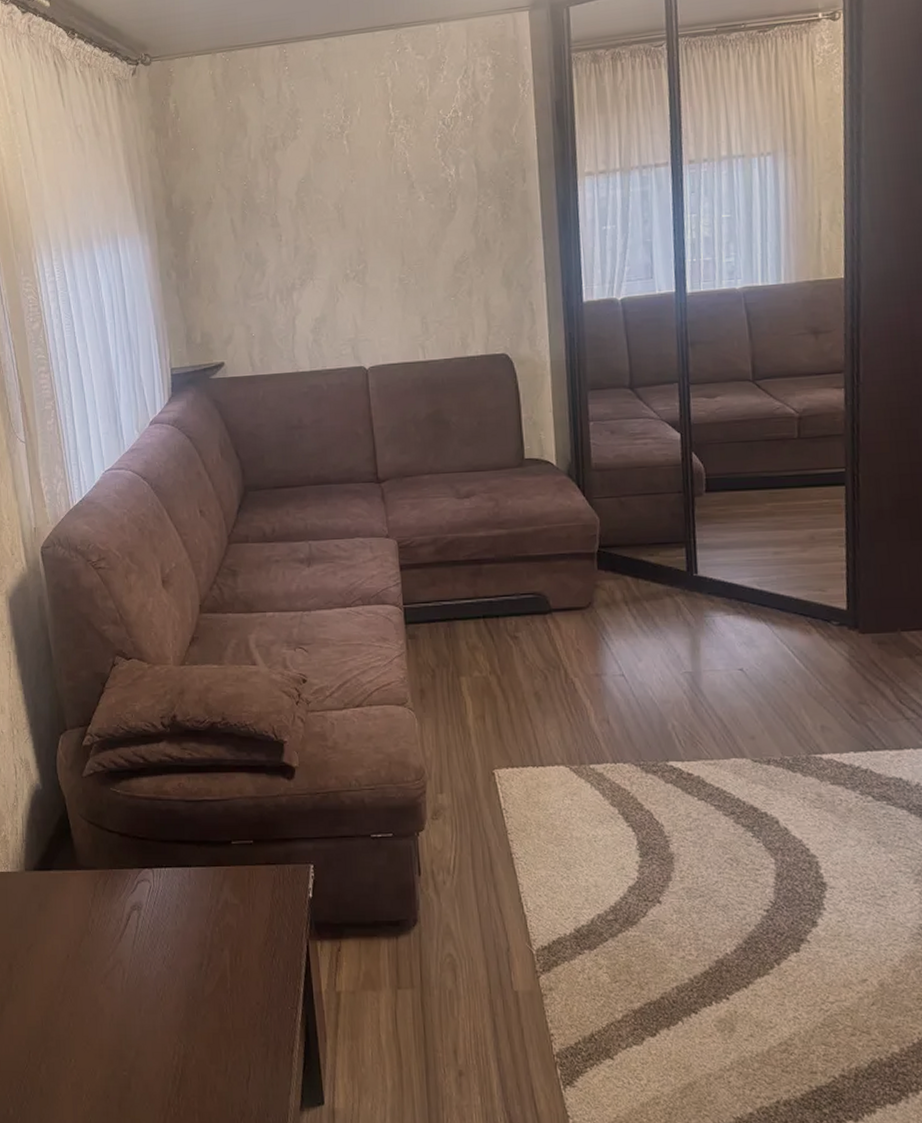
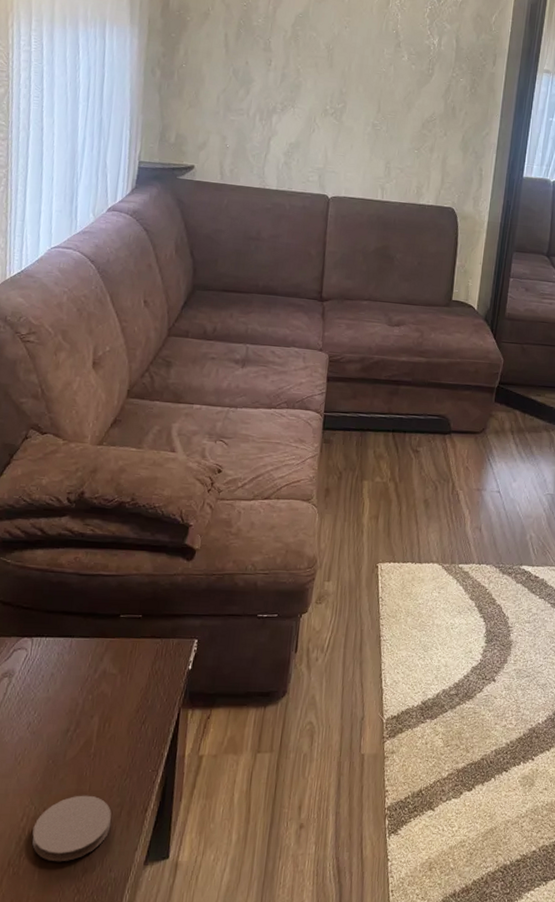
coaster: none [185,1033,260,1104] -> present [32,795,112,862]

